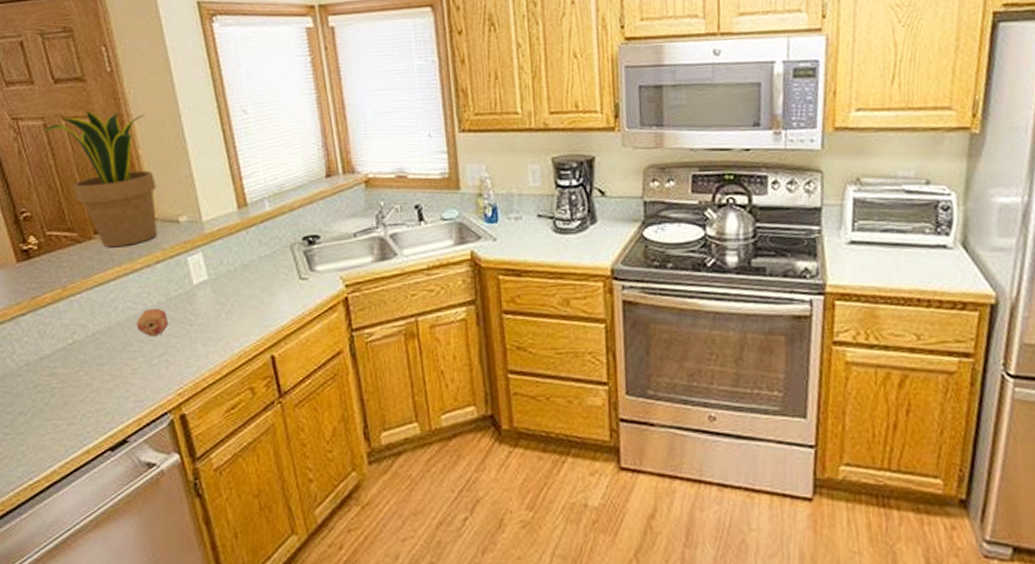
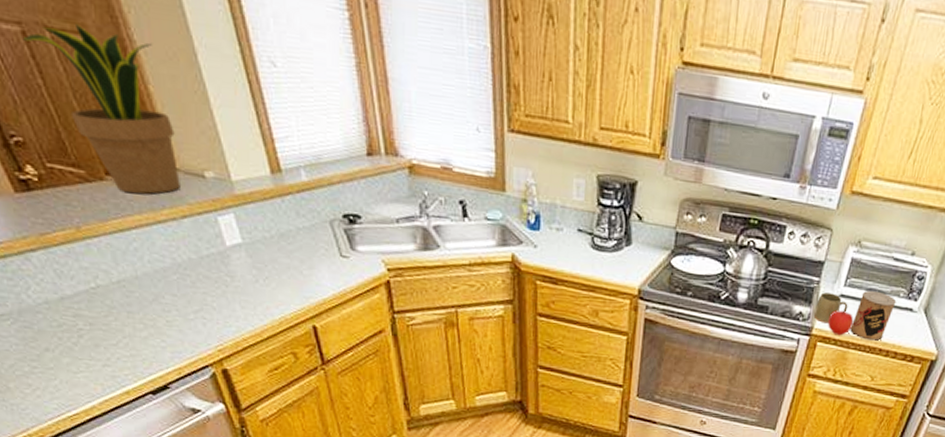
fruit: present [137,309,169,337] -> none [167,264,202,293]
mug: none [822,241,864,278] -> present [814,292,848,324]
fruit: none [842,258,876,290] -> present [828,310,854,336]
tin can: none [872,230,923,290] -> present [850,290,897,341]

